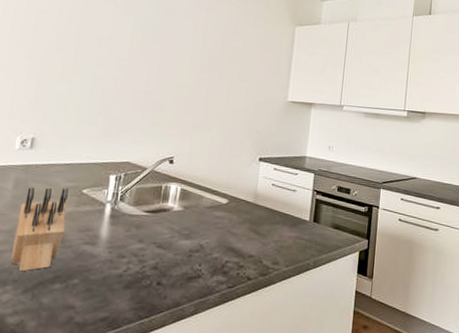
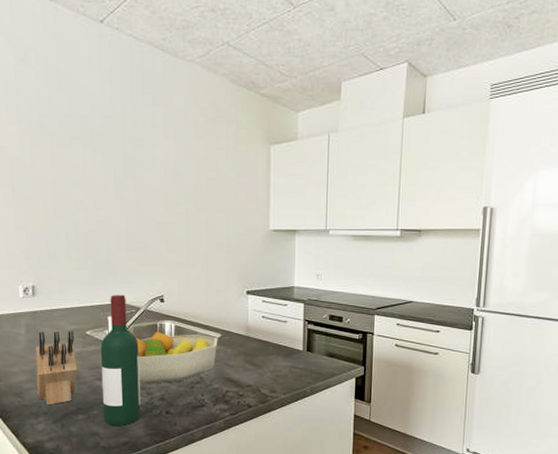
wine bottle: none [84,152,139,298] -> present [100,294,141,426]
fruit bowl: none [132,193,225,251] -> present [136,331,218,384]

